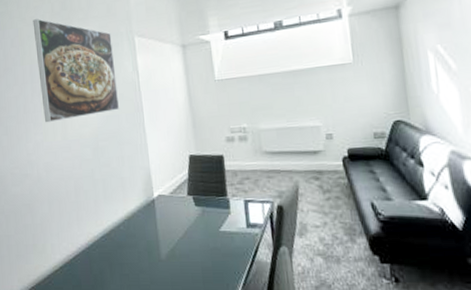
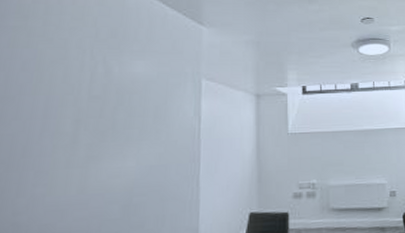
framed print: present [33,19,120,123] -> none [54,42,173,172]

